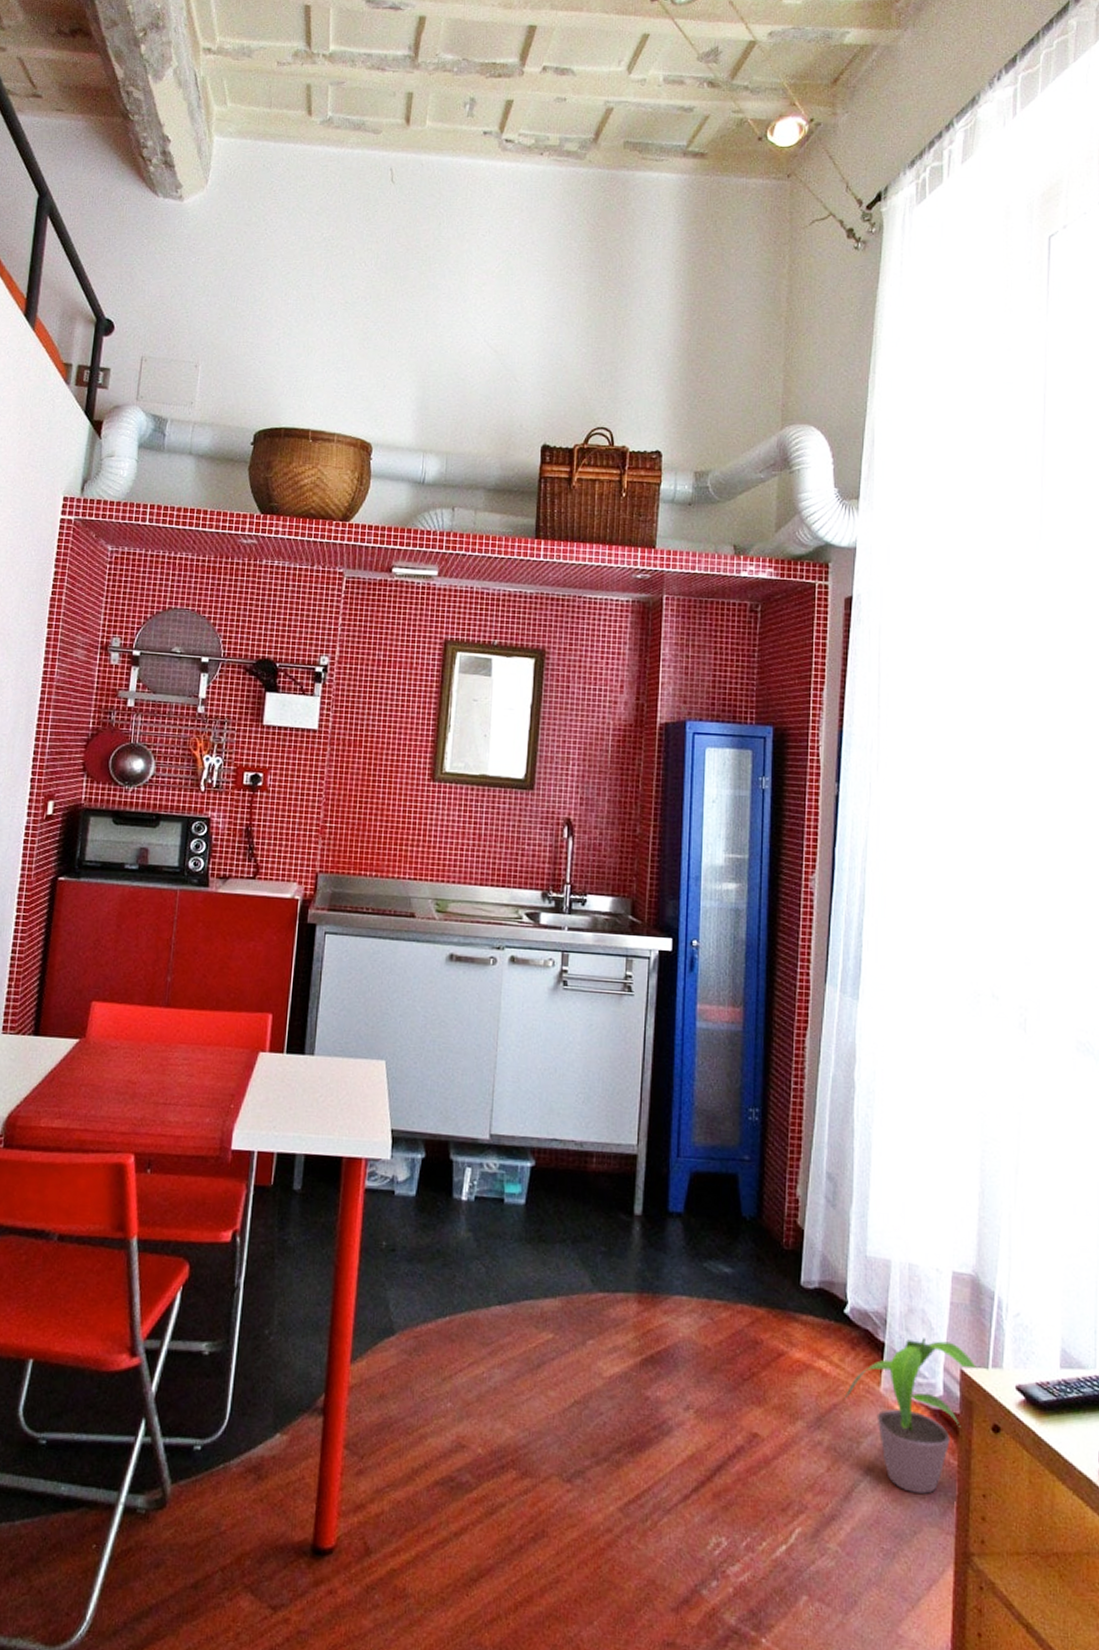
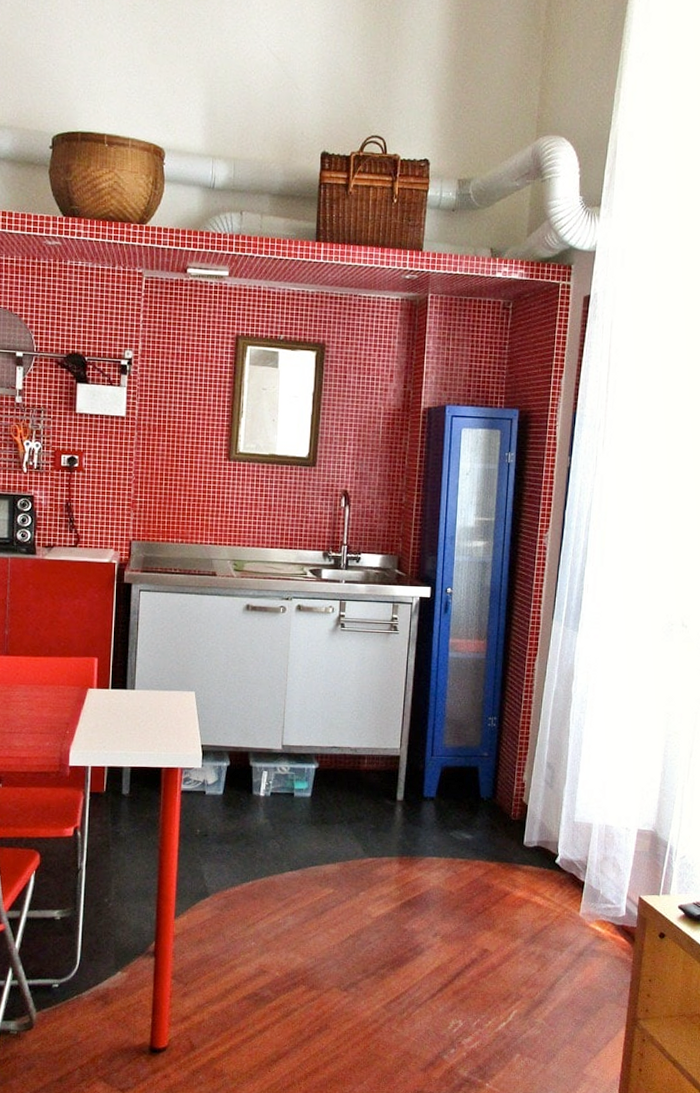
potted plant: present [844,1338,978,1494] -> none [552,877,652,982]

